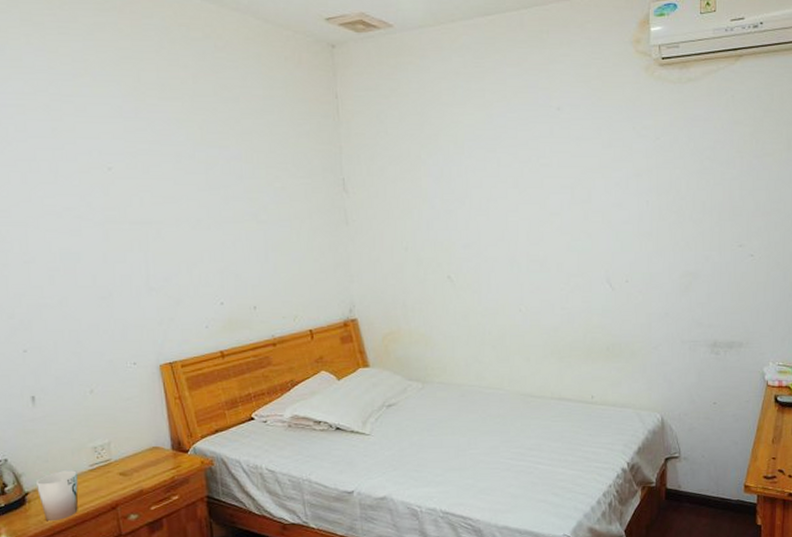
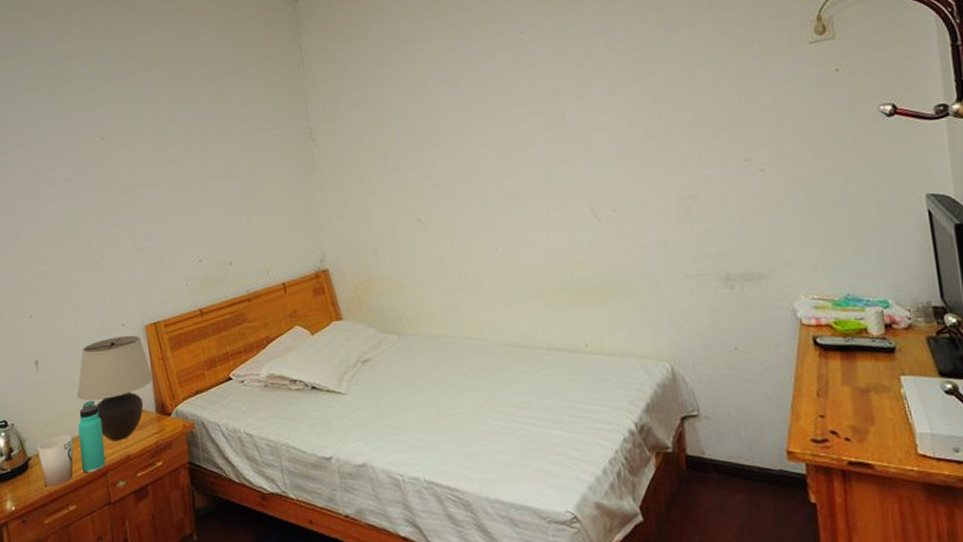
table lamp: none [82,374,169,477] -> present [77,335,154,441]
thermos bottle: none [84,436,115,508] -> present [78,400,105,474]

